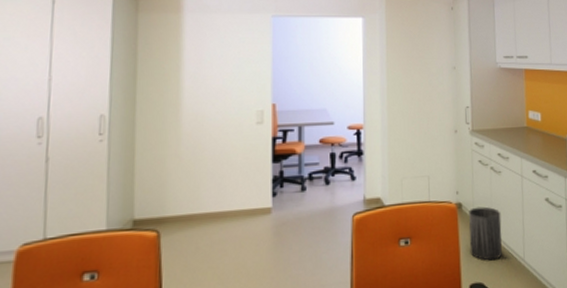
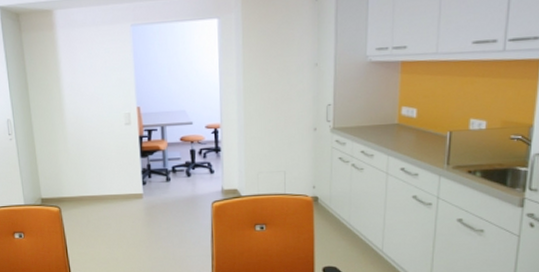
trash can: present [469,206,502,261] -> none [324,201,360,249]

